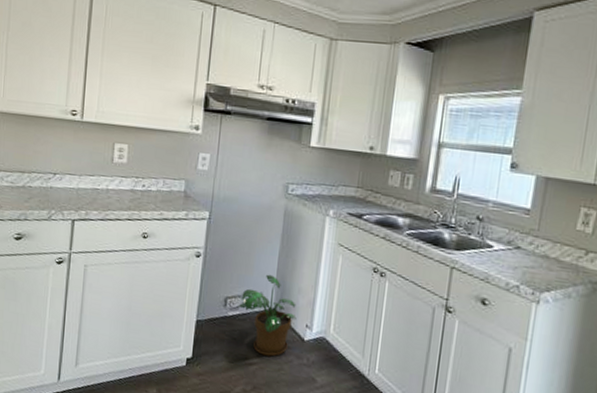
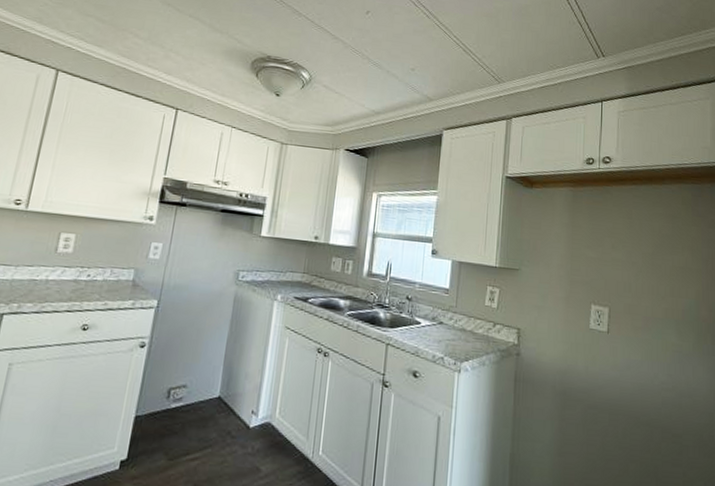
potted plant: present [237,274,297,357] -> none [181,361,243,449]

